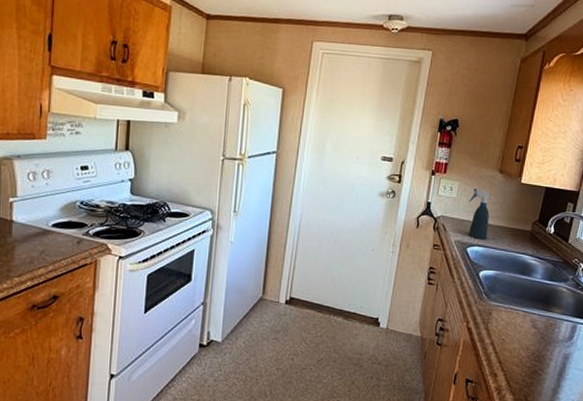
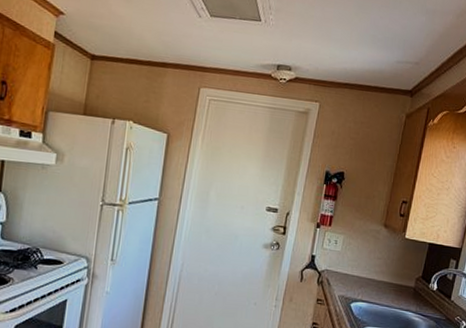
spray bottle: present [467,188,494,240] -> none [351,242,378,296]

